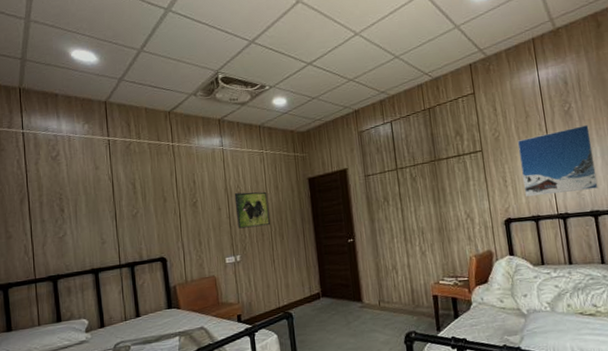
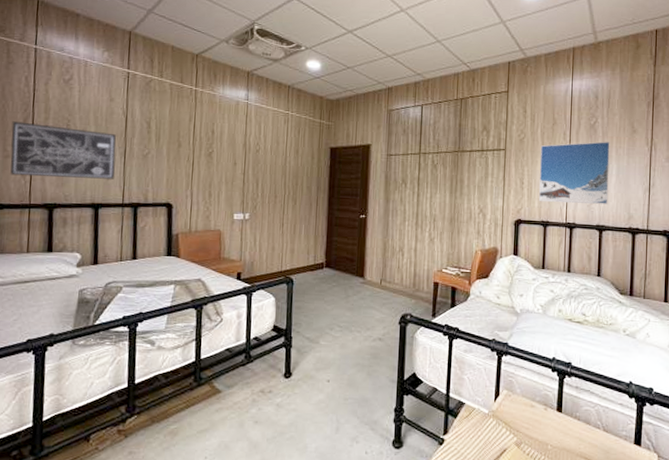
wall art: none [10,199,110,255] -> present [10,121,116,179]
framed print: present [234,191,270,229] -> none [251,150,286,189]

